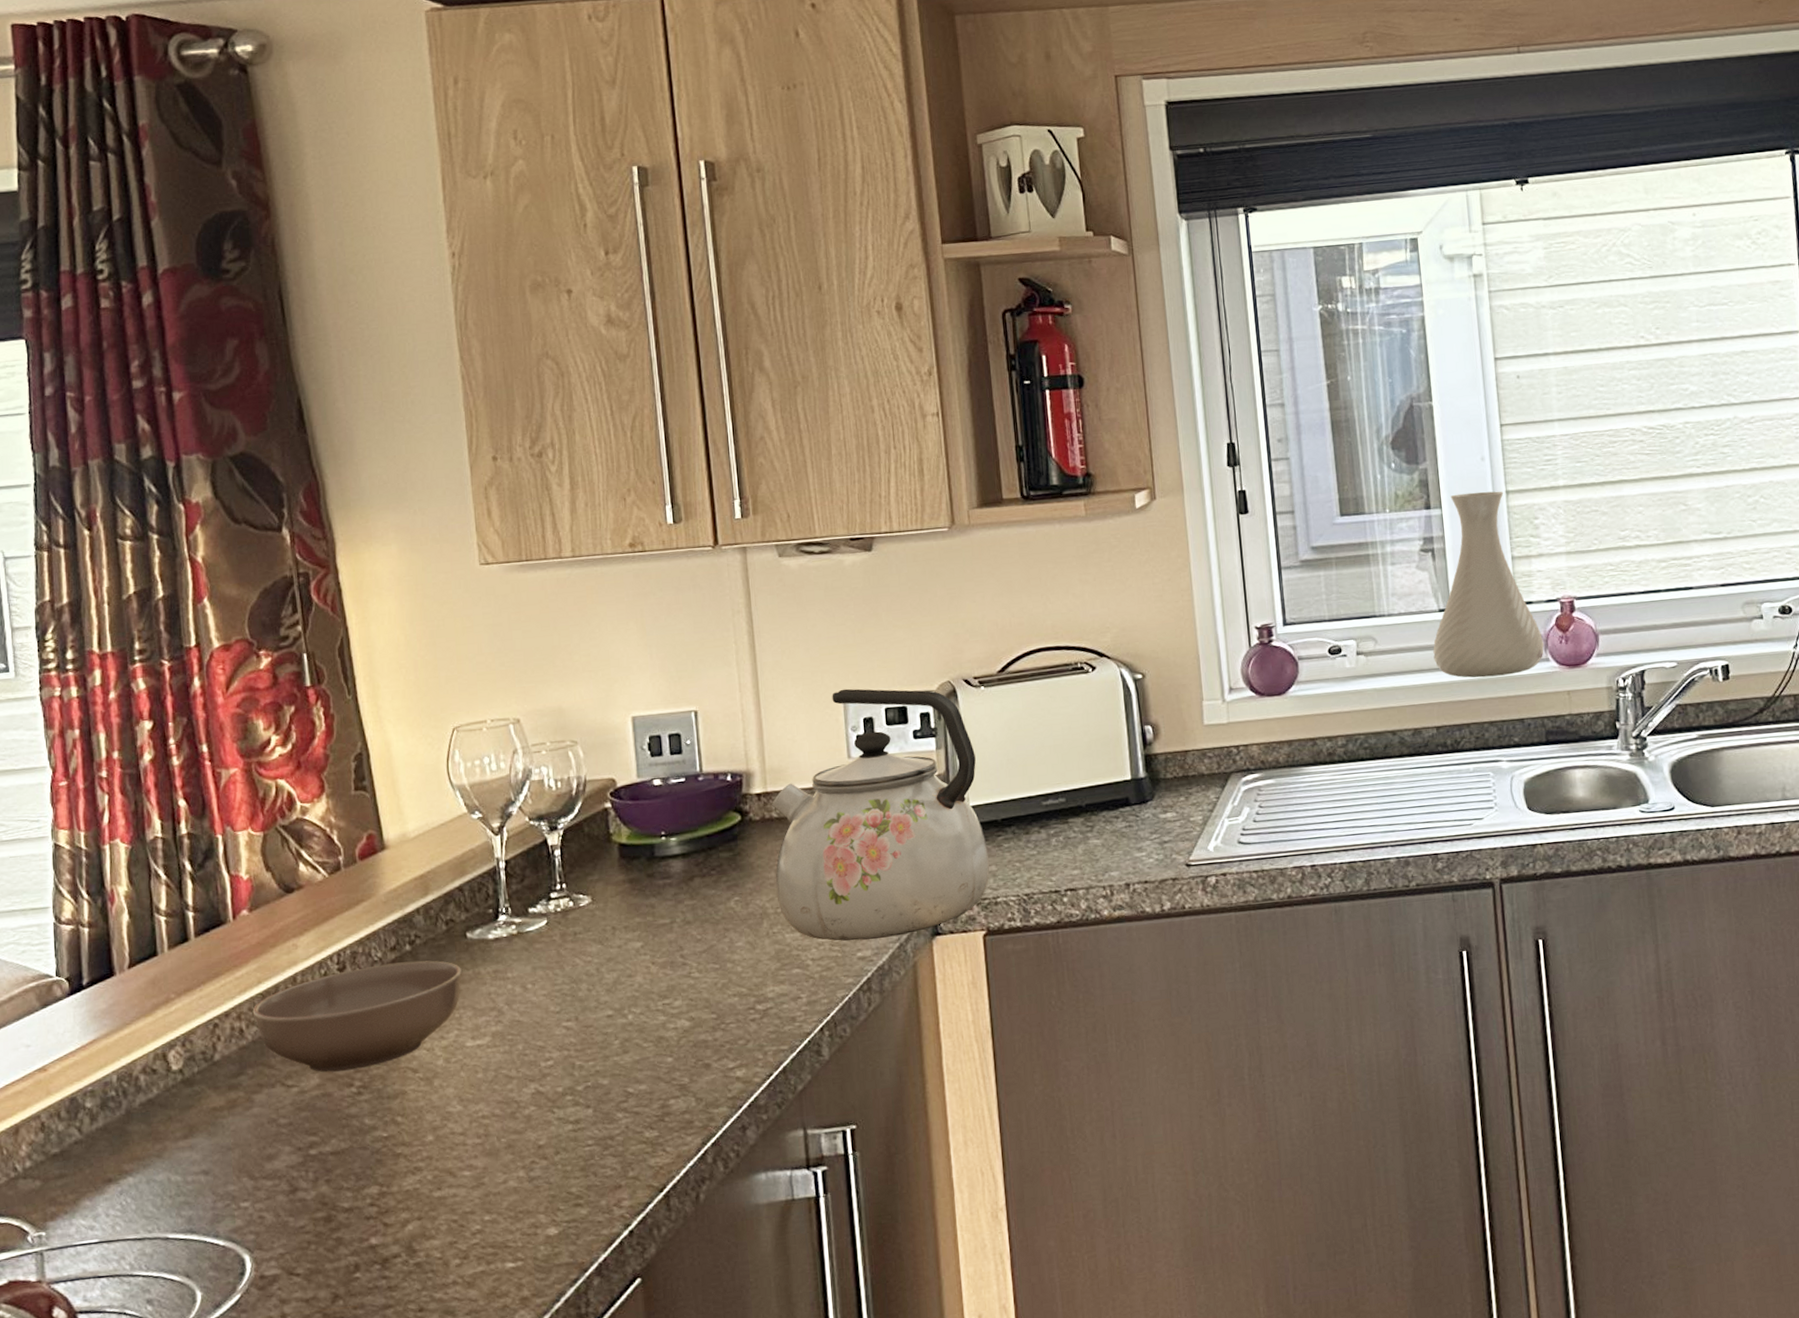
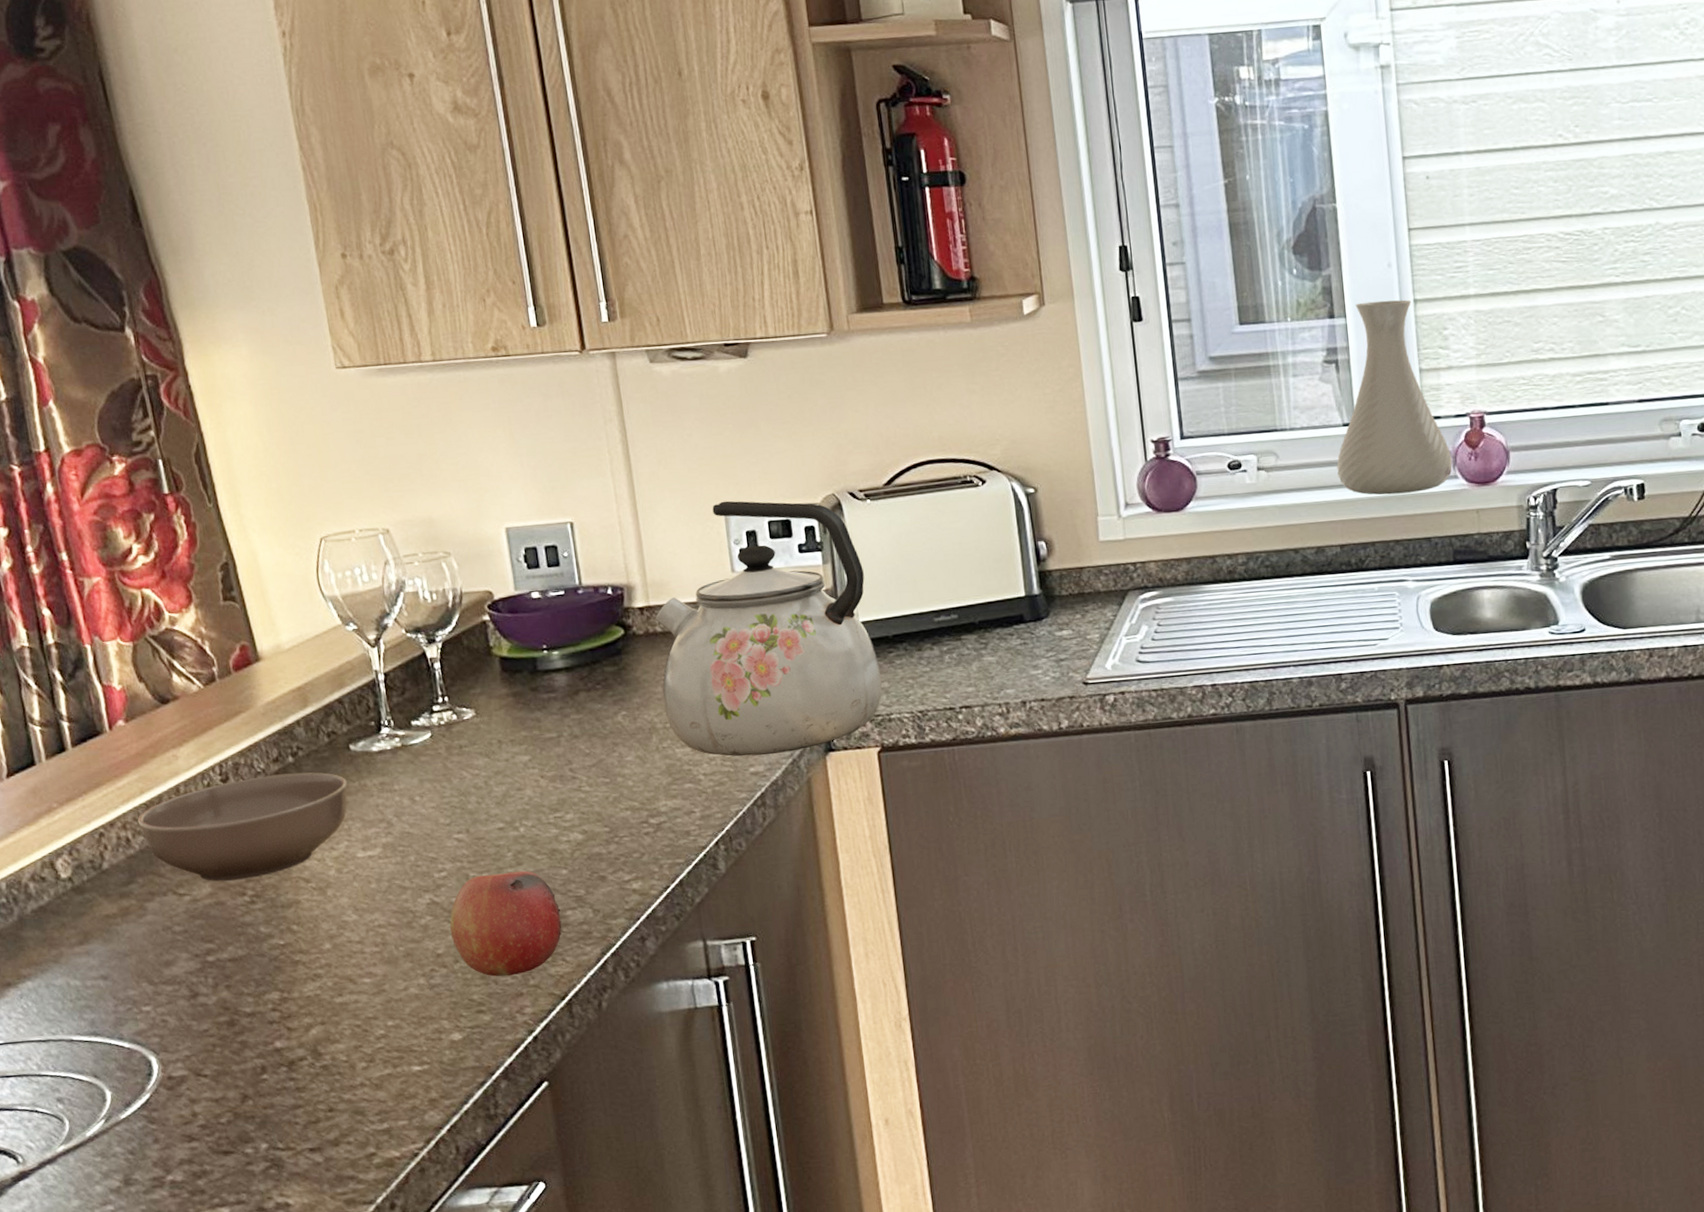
fruit: none [552,1058,664,1168] -> present [449,870,562,977]

